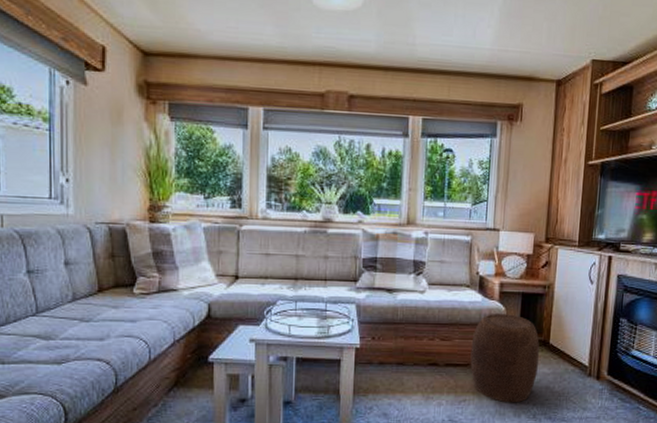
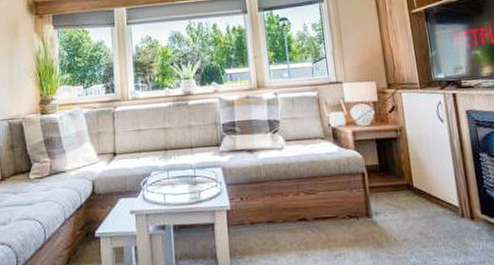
stool: present [470,313,540,403] -> none [335,161,408,254]

